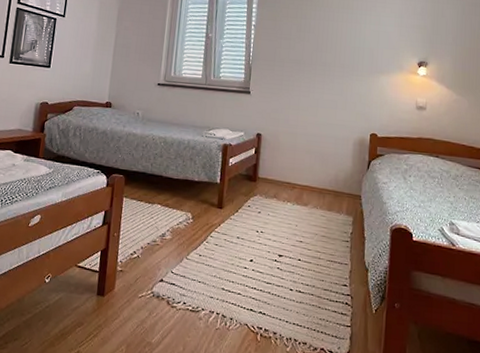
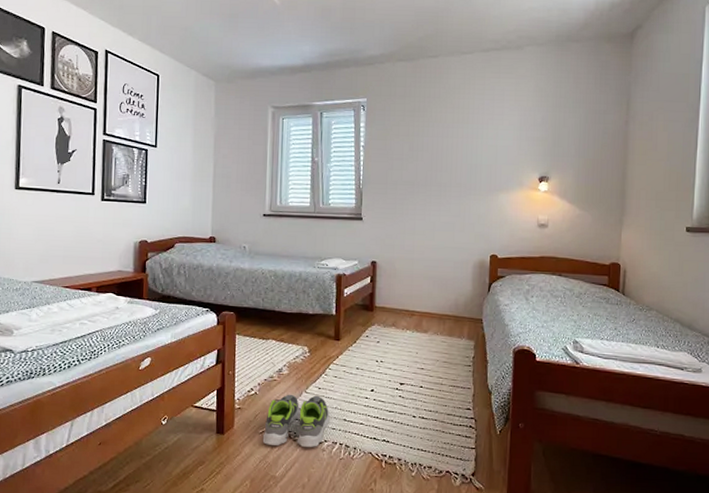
athletic shoe: none [141,259,209,316] -> present [262,394,330,448]

